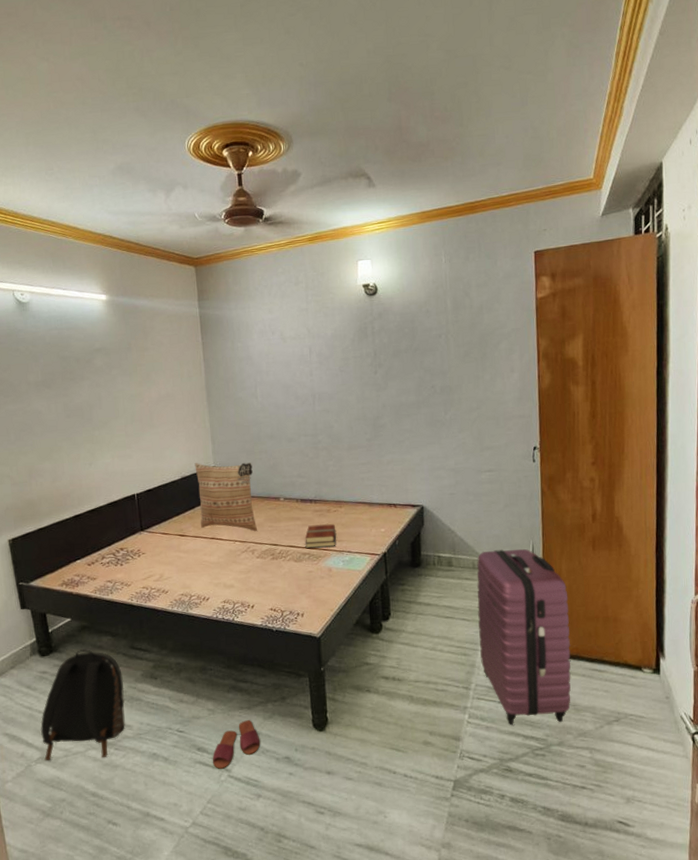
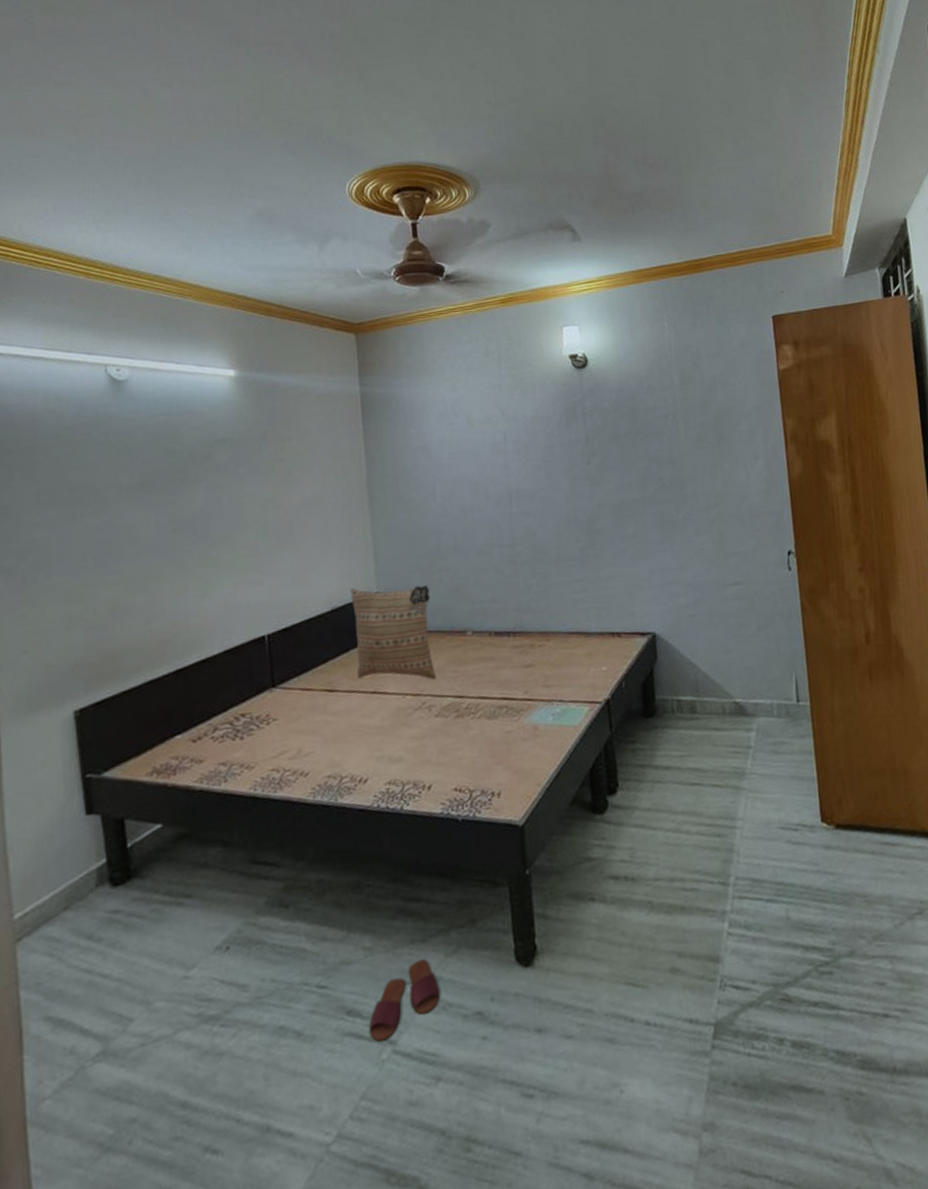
backpack: present [40,649,126,762] -> none [103,870,239,1058]
books: present [305,524,337,548] -> none [501,663,544,699]
suitcase: present [476,548,571,725] -> none [727,683,860,932]

